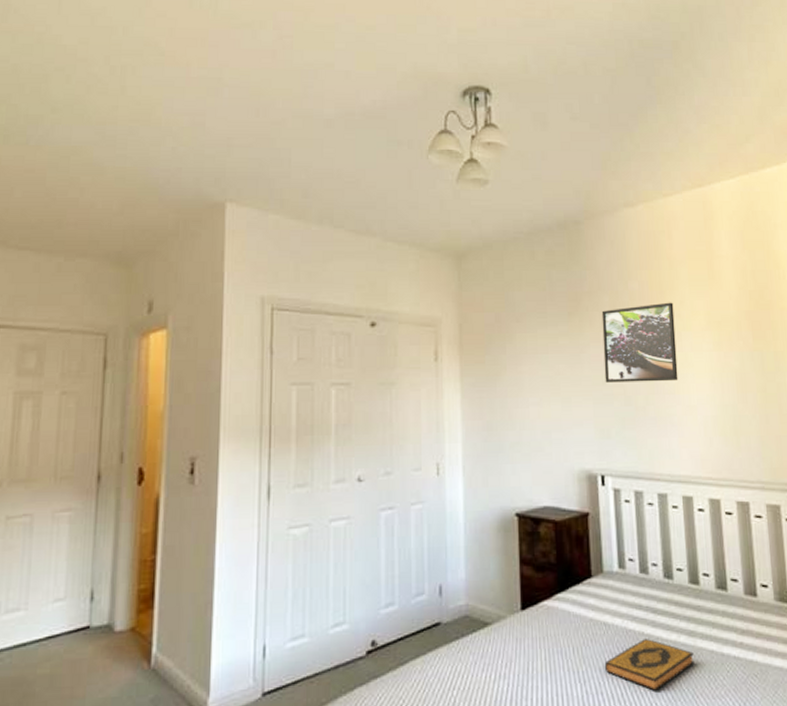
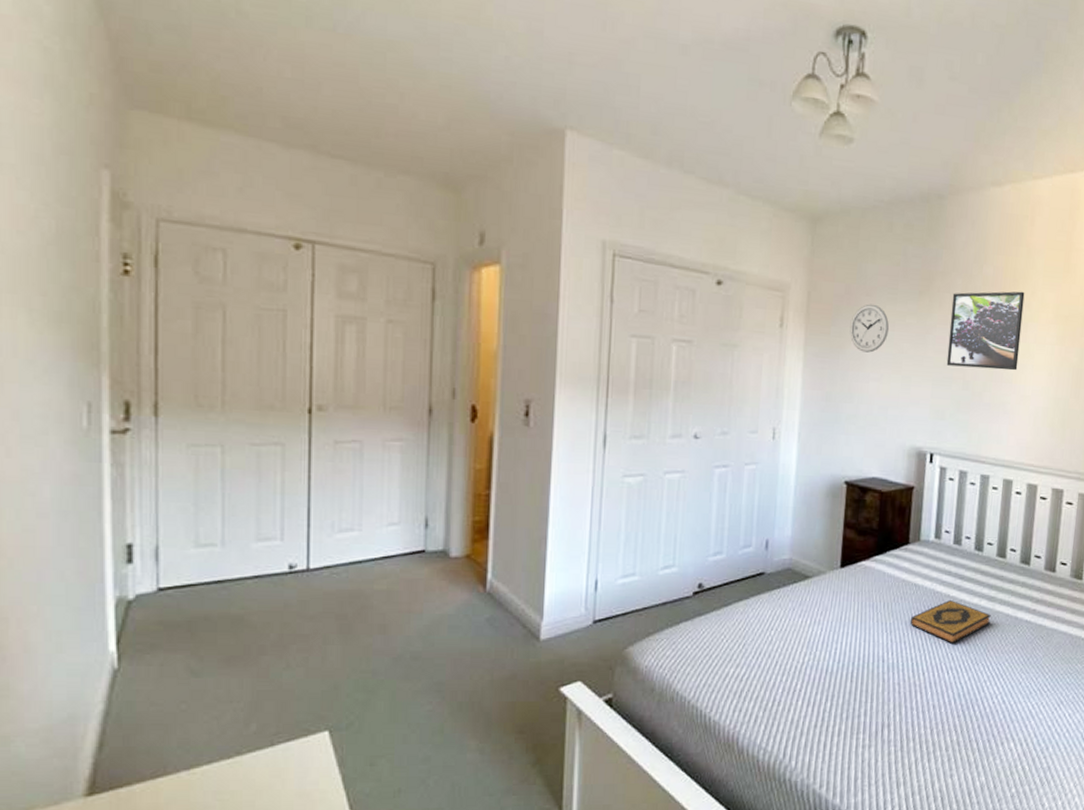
wall clock: none [504,329,543,378] -> present [849,304,890,353]

